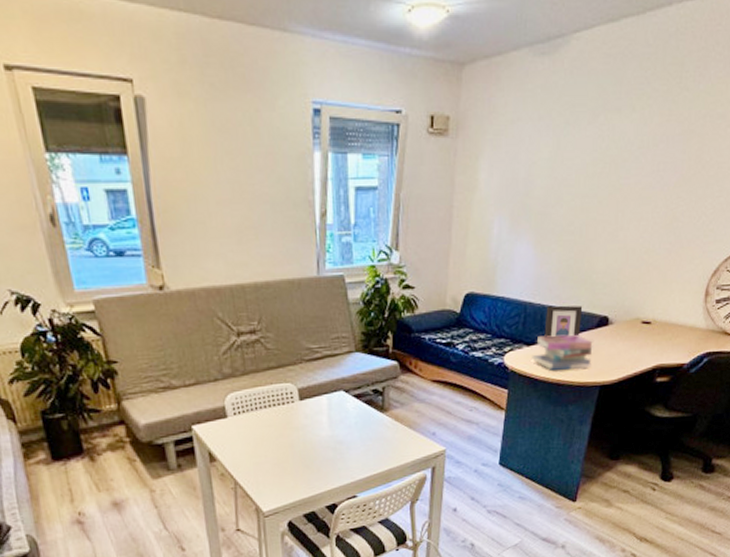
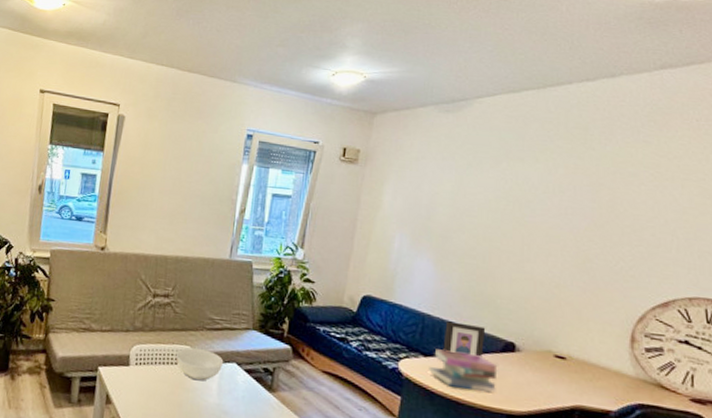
bowl: none [276,383,330,417] -> present [175,347,224,381]

